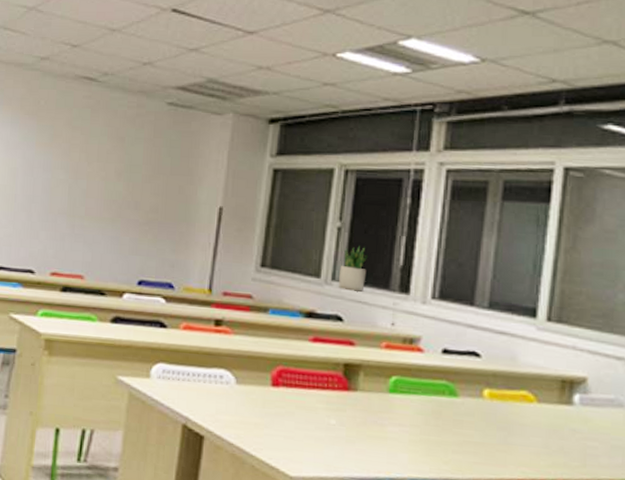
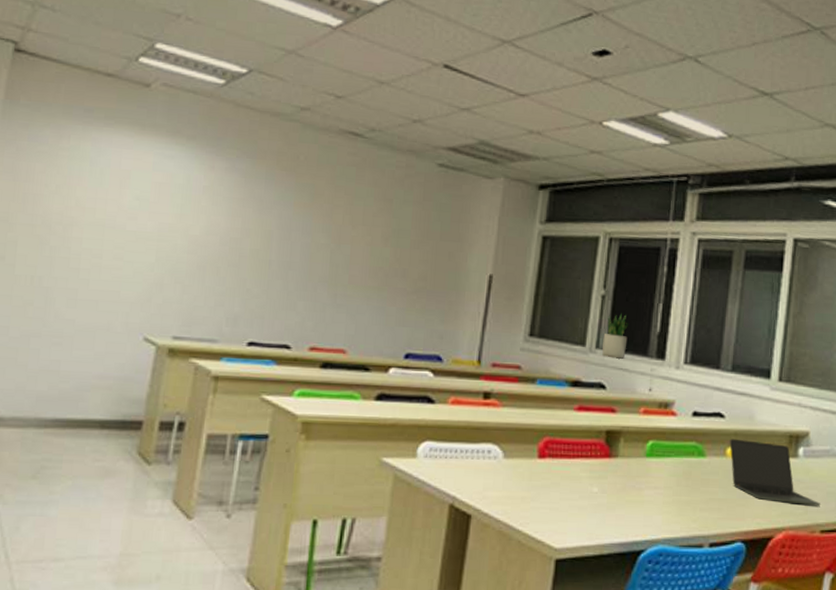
laptop: none [487,379,603,460] -> present [729,438,820,506]

